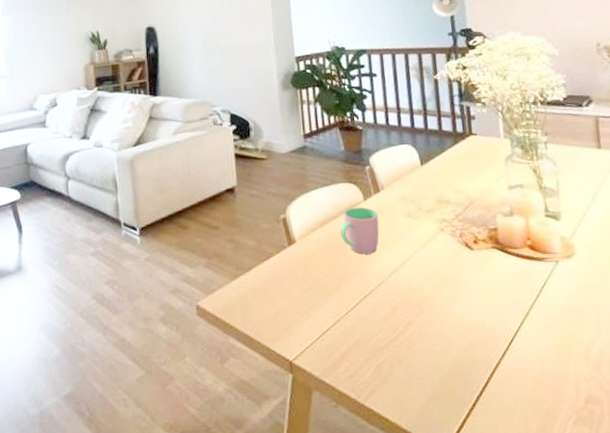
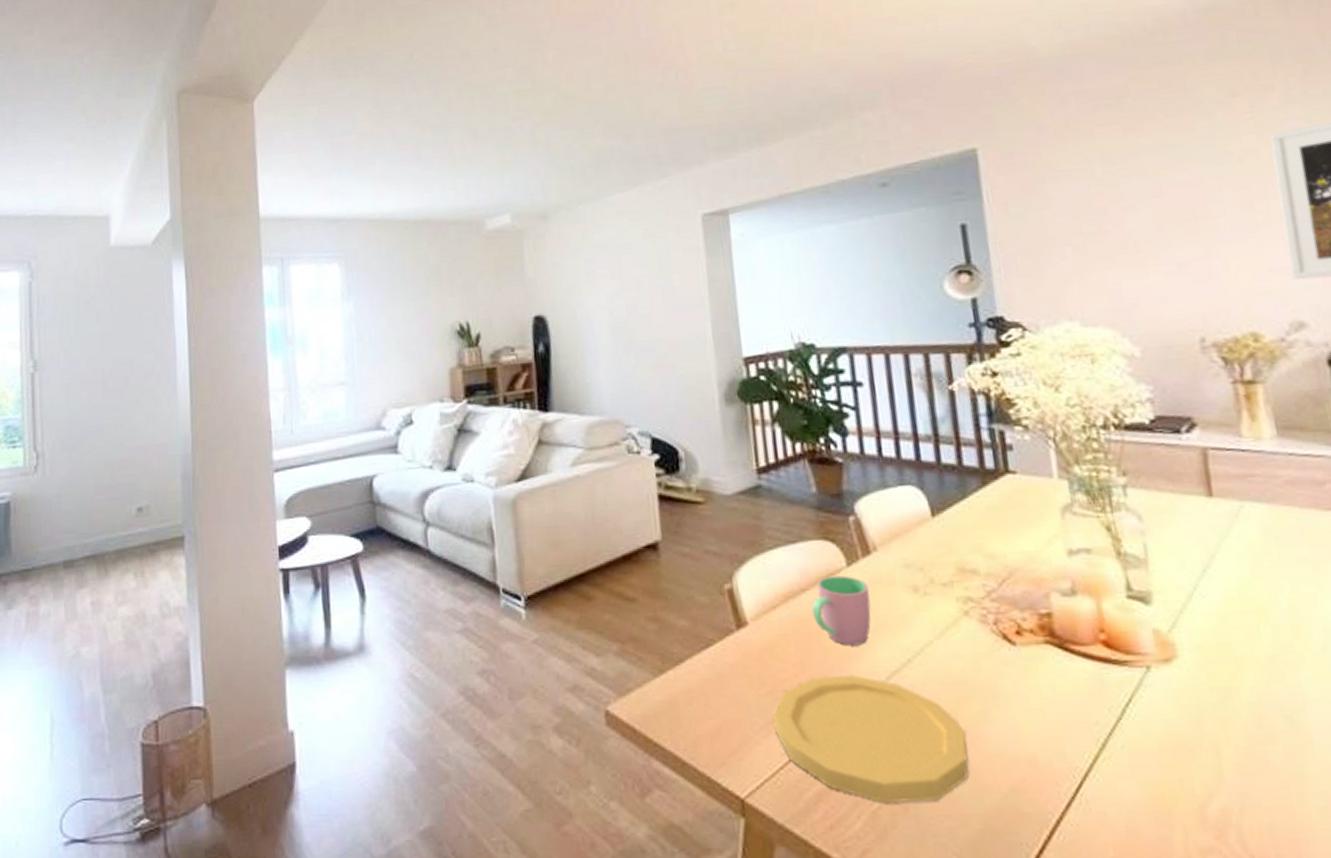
plate: none [313,273,441,359] -> present [773,674,969,803]

